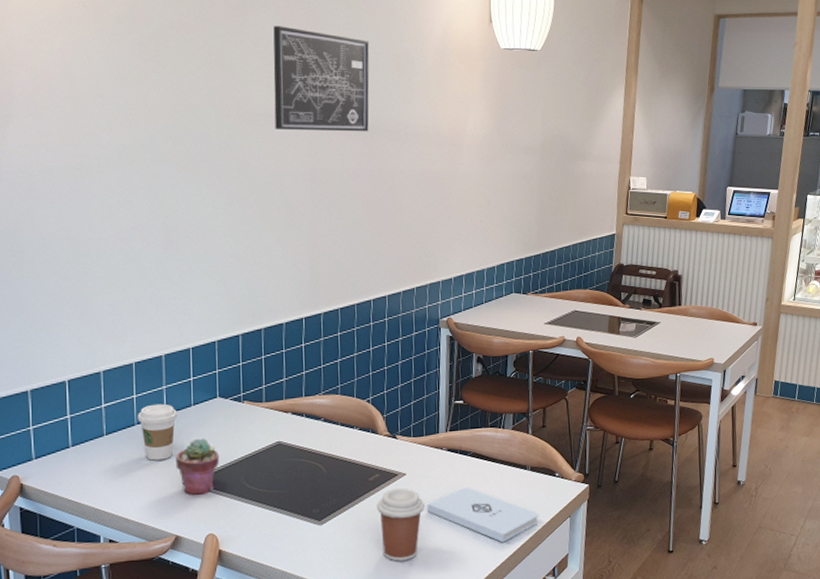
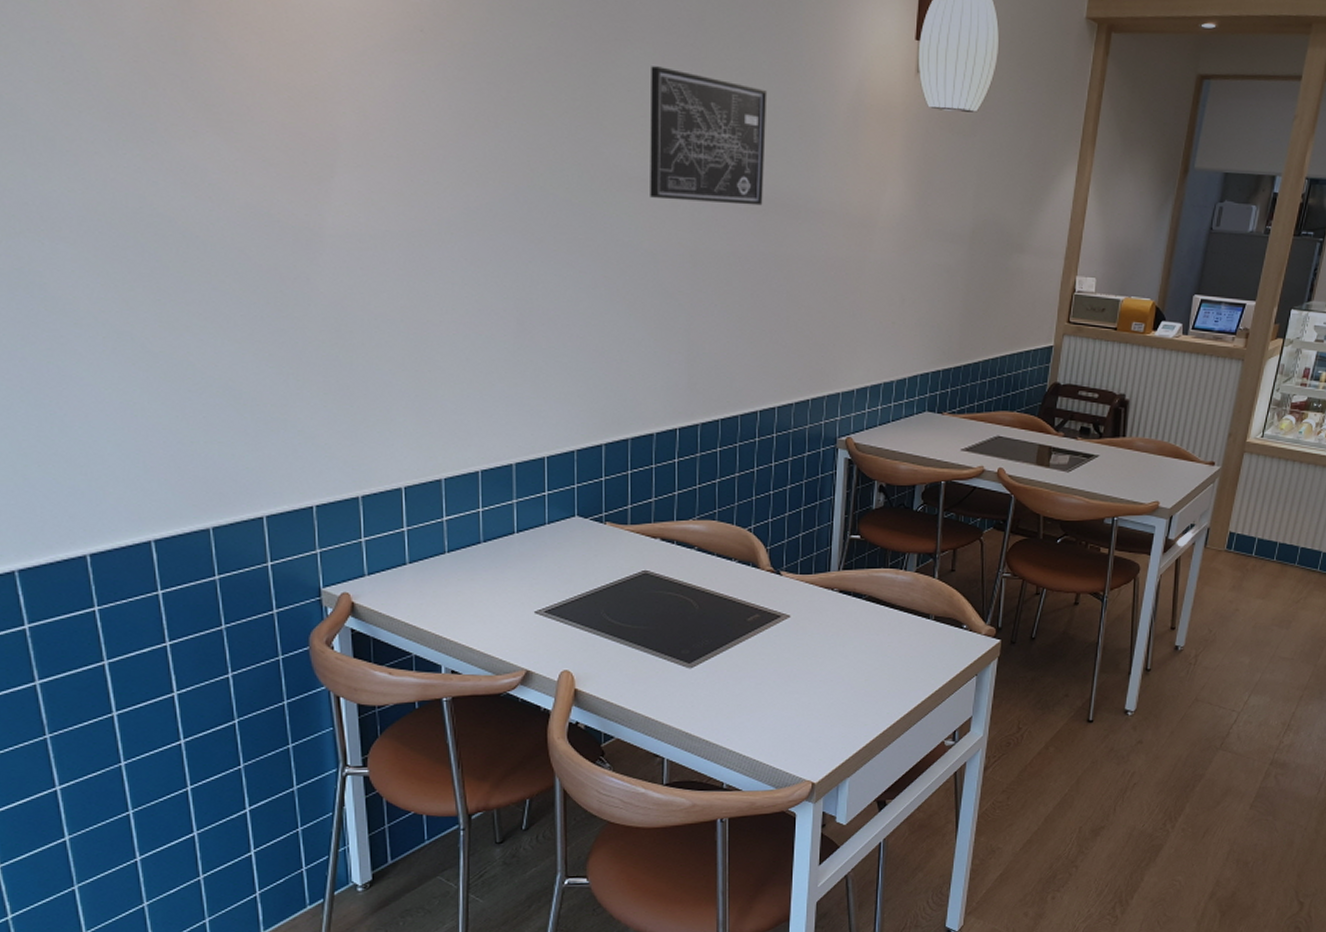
coffee cup: present [137,403,177,461] -> none [483,520,529,585]
potted succulent: present [175,438,219,496] -> none [527,562,576,627]
coffee cup: present [376,488,425,562] -> none [754,632,811,714]
notepad: present [427,487,538,543] -> none [812,635,940,700]

